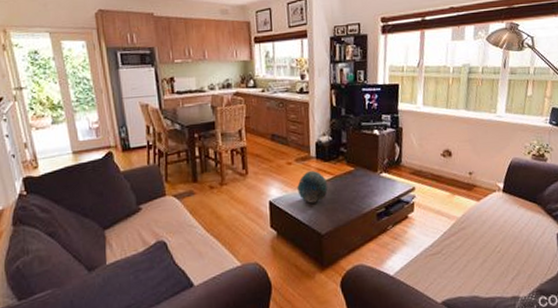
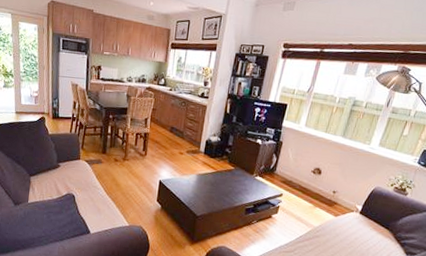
decorative bowl: present [297,170,328,203] -> none [184,162,210,190]

